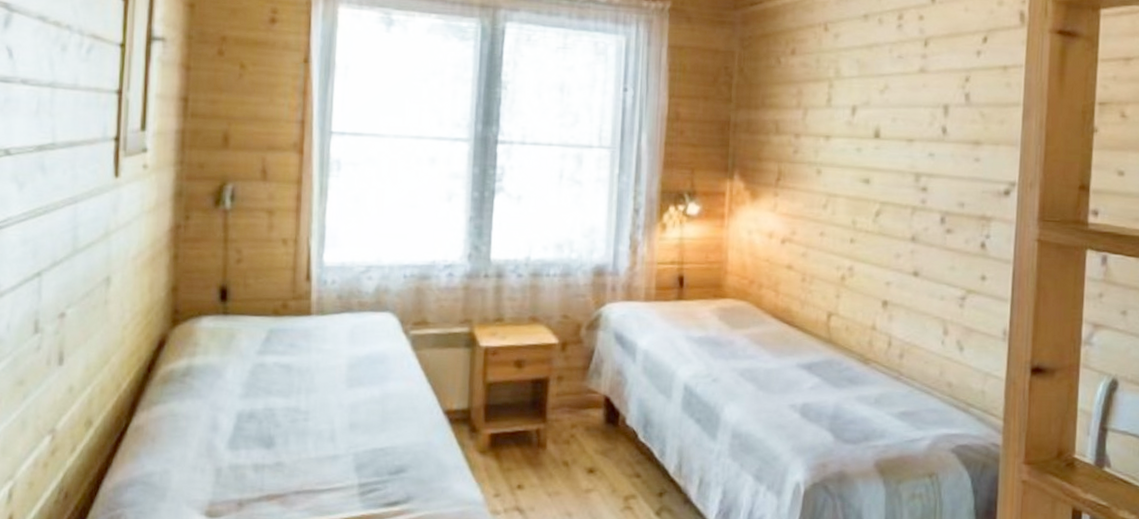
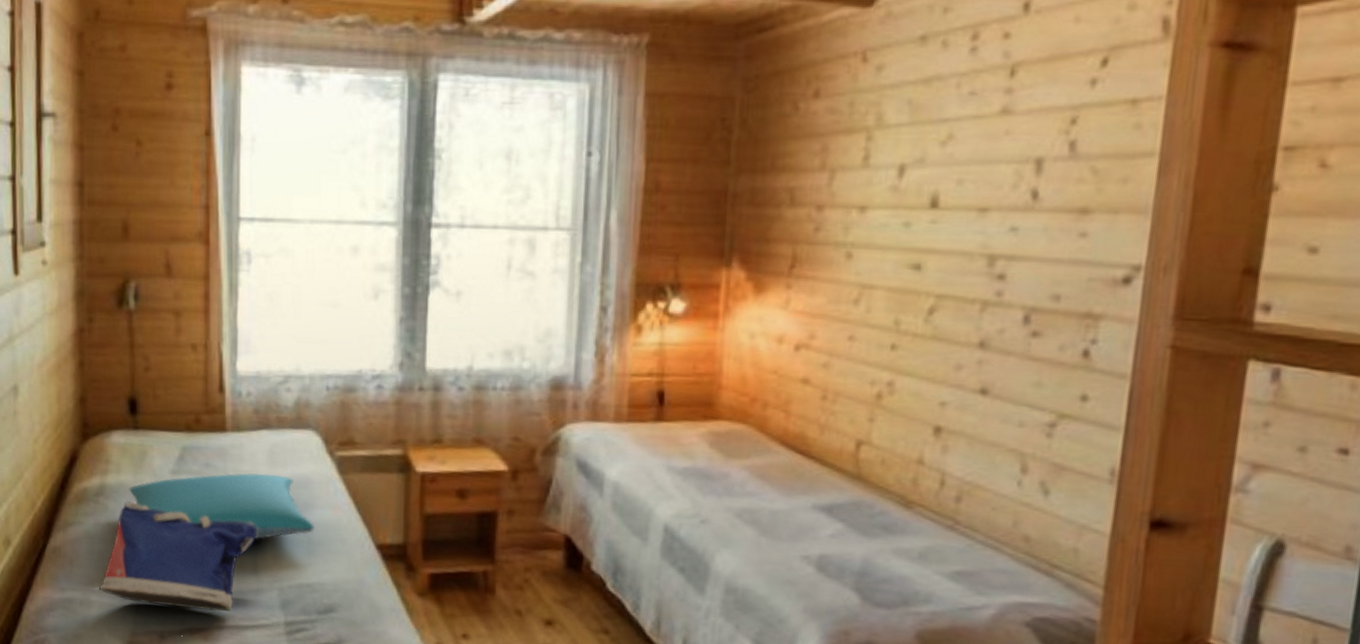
tote bag: none [179,380,338,478] -> present [98,501,259,612]
pillow: none [215,351,389,411] -> present [129,473,314,540]

